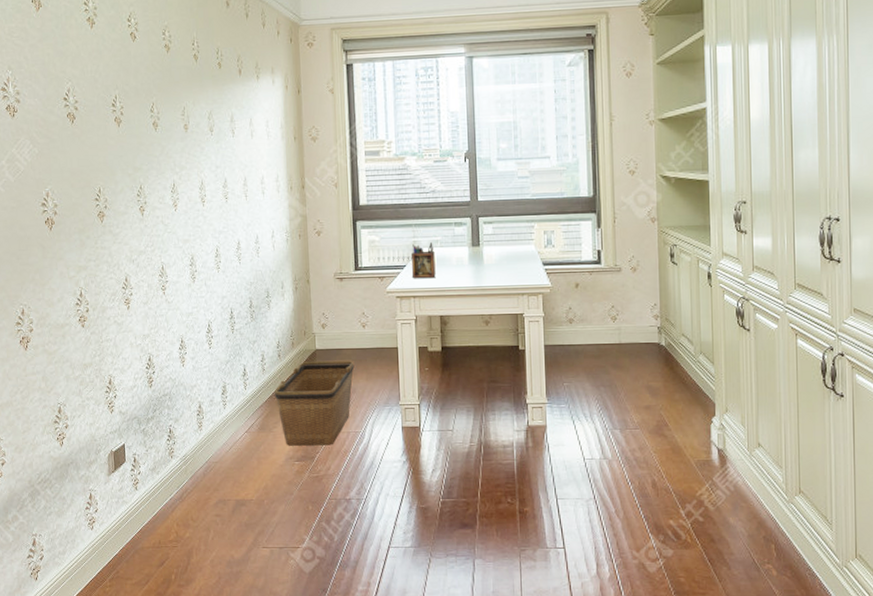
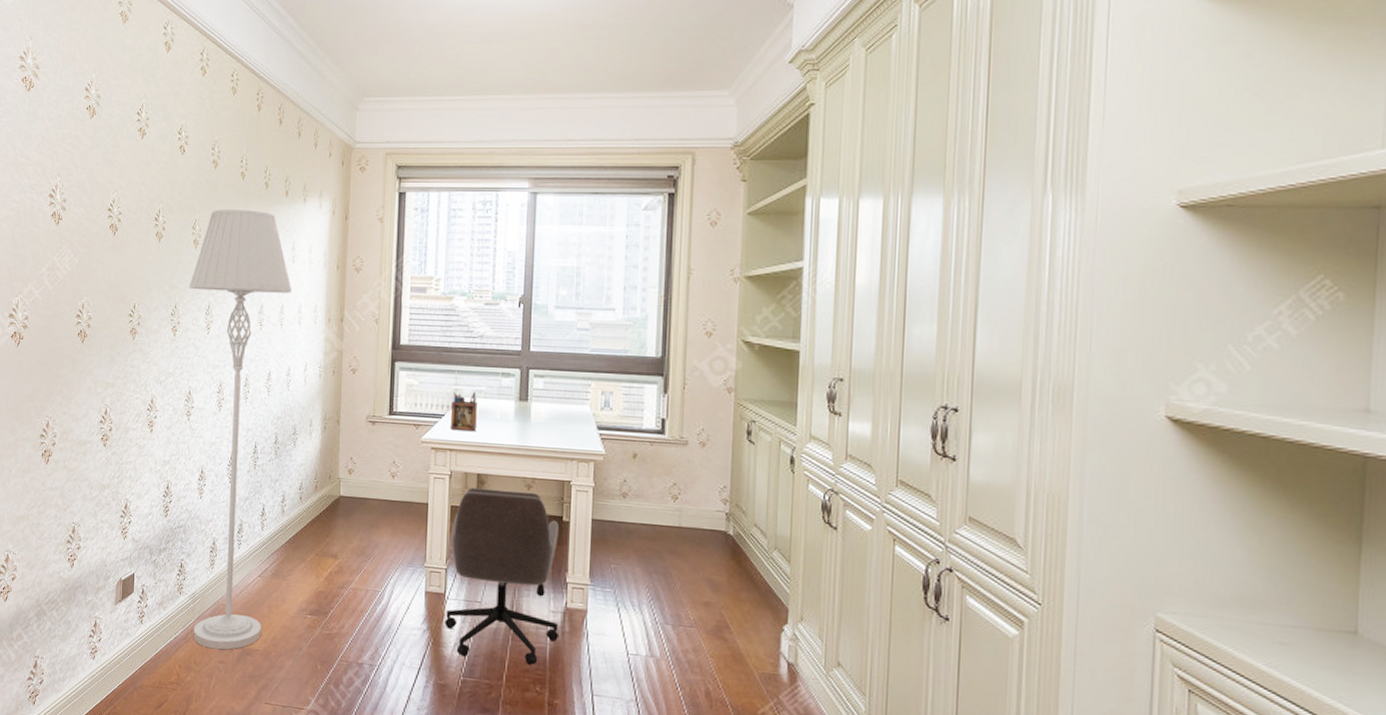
floor lamp: none [152,90,253,505] -> present [189,209,292,650]
bicycle basket: present [275,360,355,446] -> none [292,508,380,602]
office chair: none [421,327,524,480] -> present [445,487,560,665]

